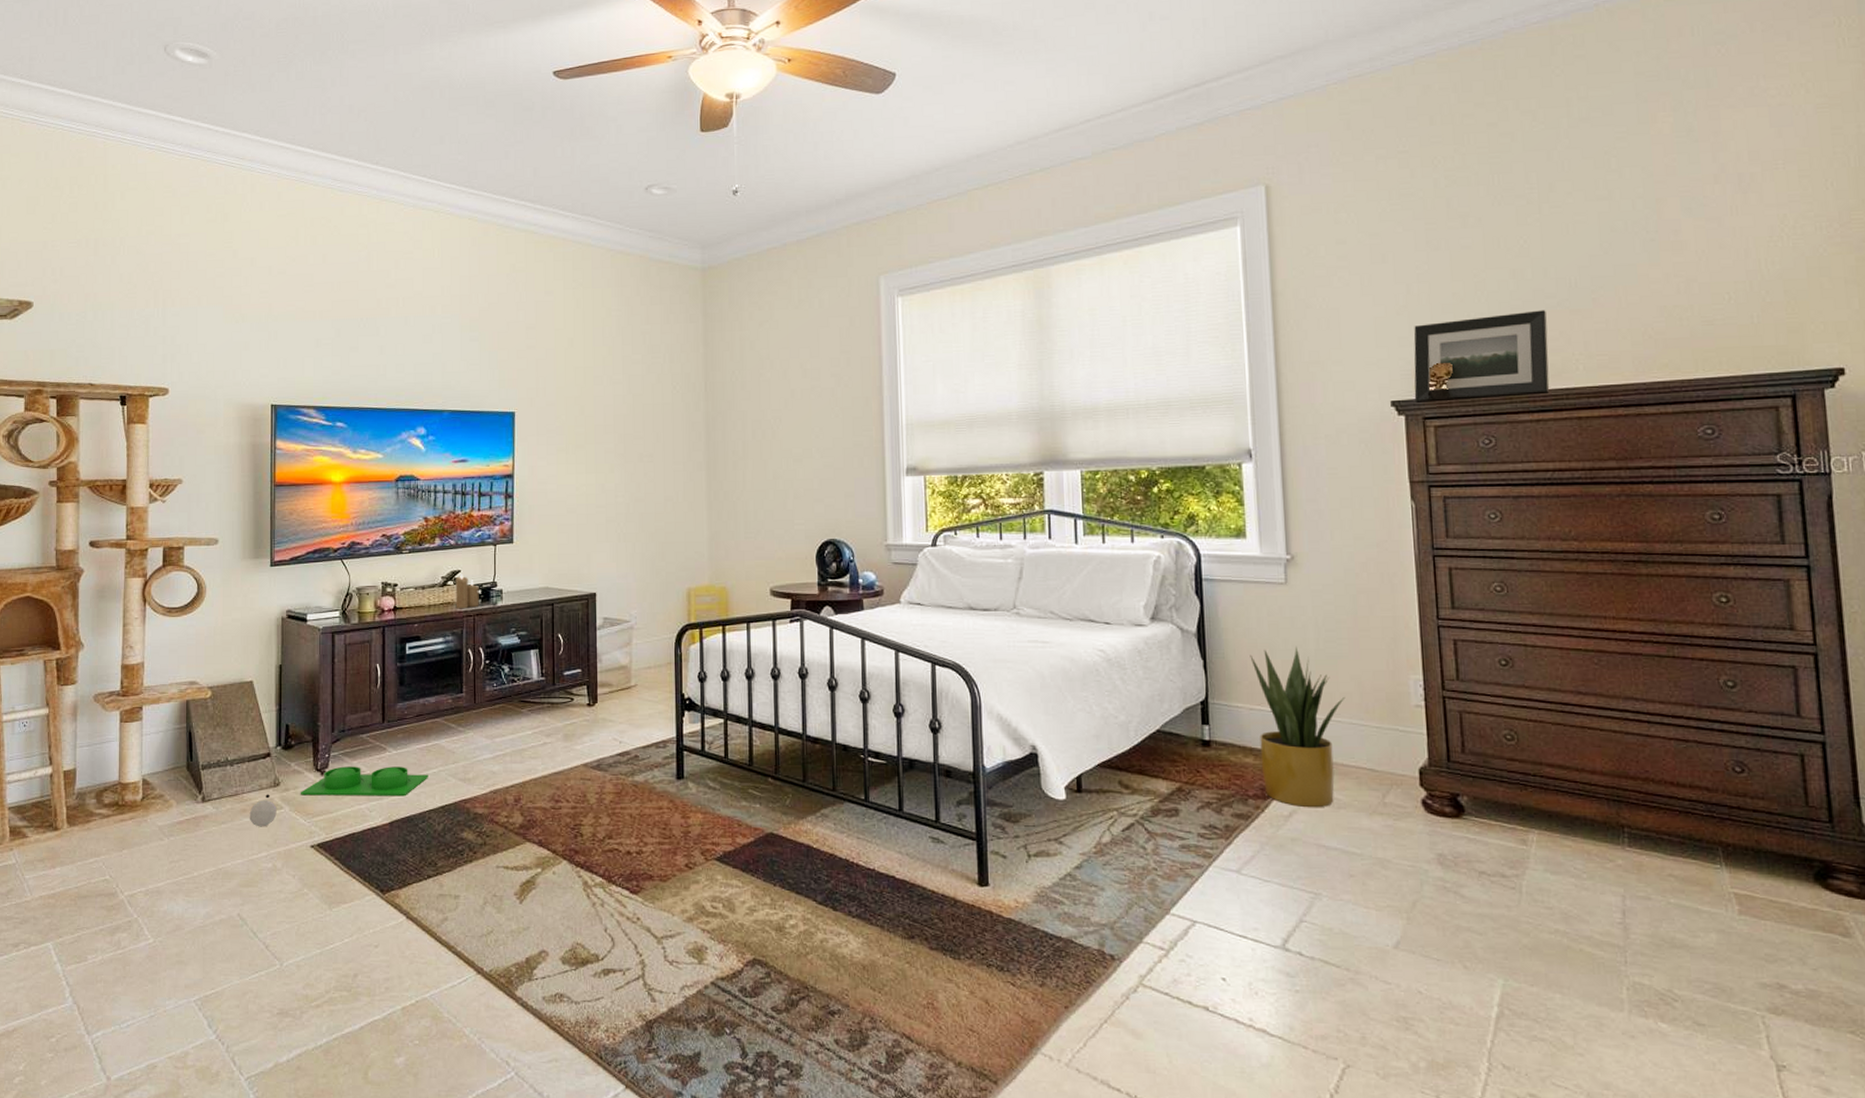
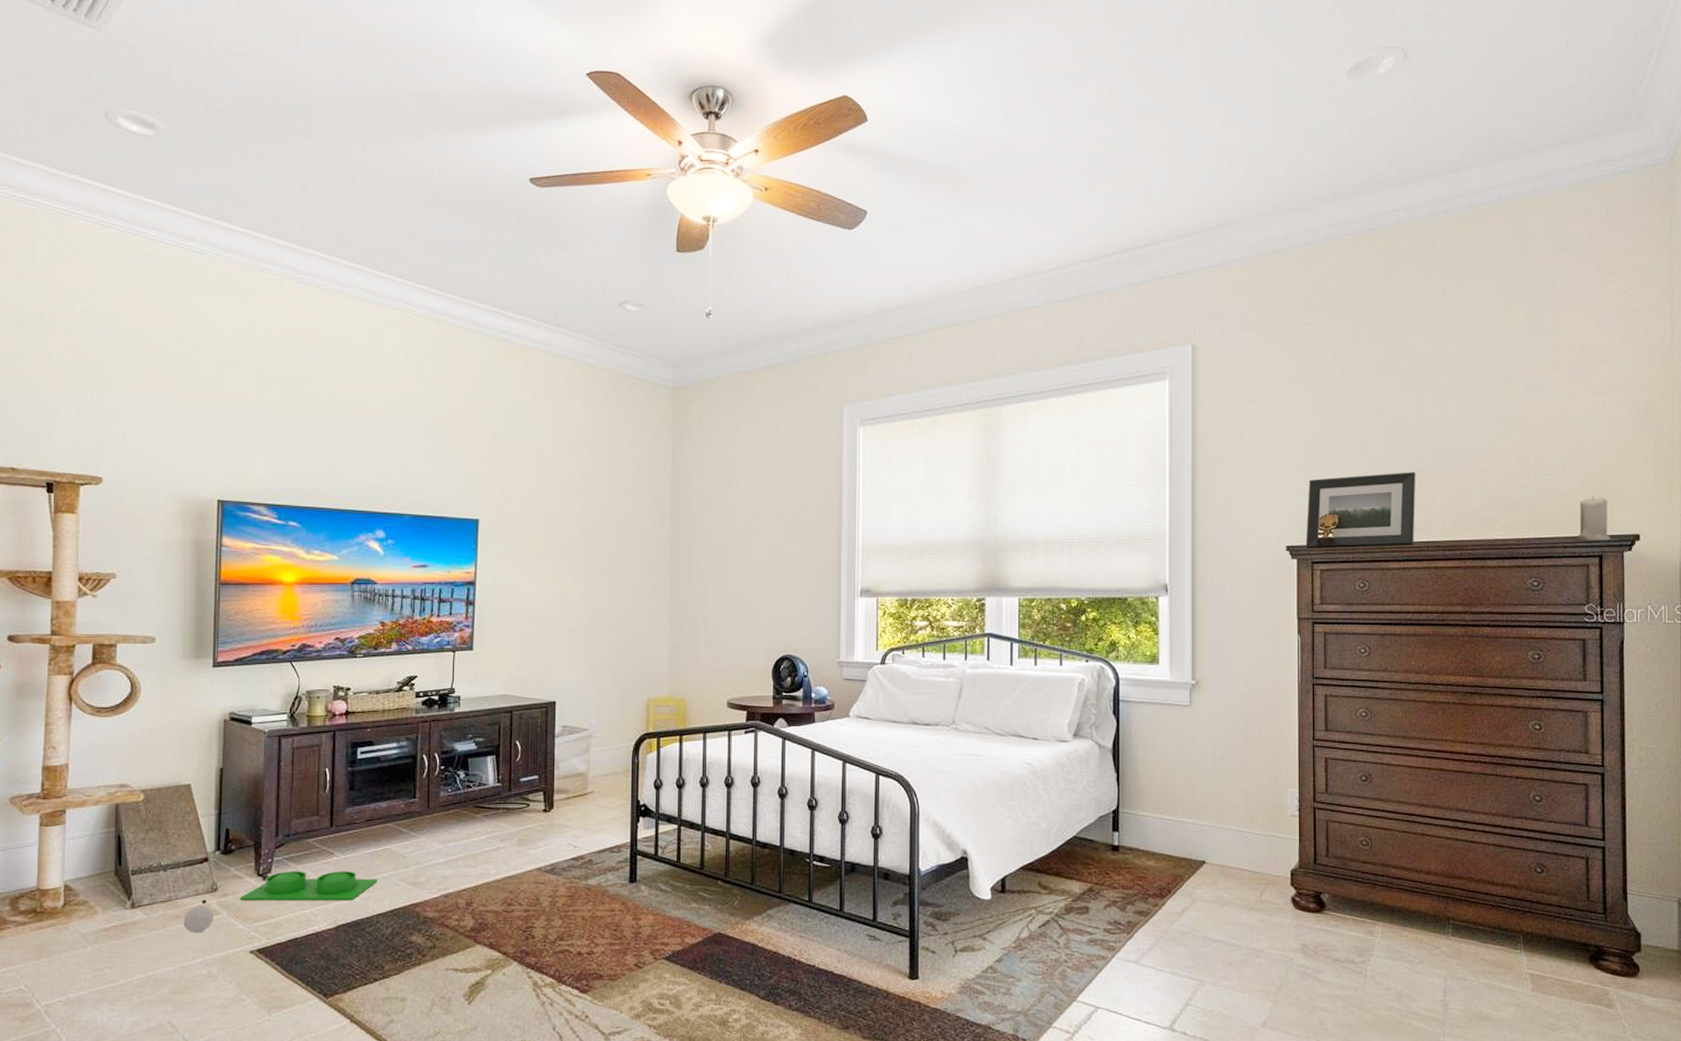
candle: present [455,574,479,609] -> none [411,679,436,715]
planter: present [1250,646,1346,807] -> none [1156,762,1234,904]
candle: none [1759,326,1806,380] -> present [1576,496,1611,542]

